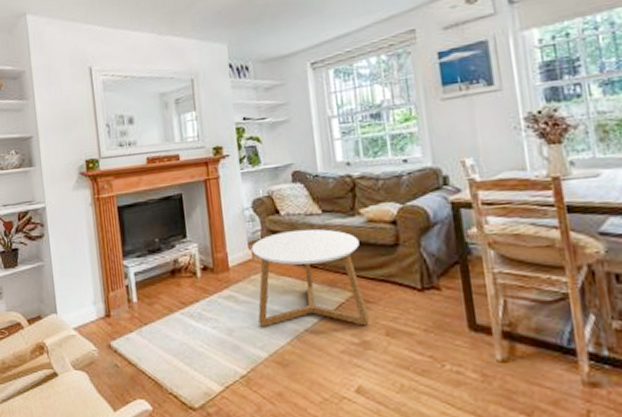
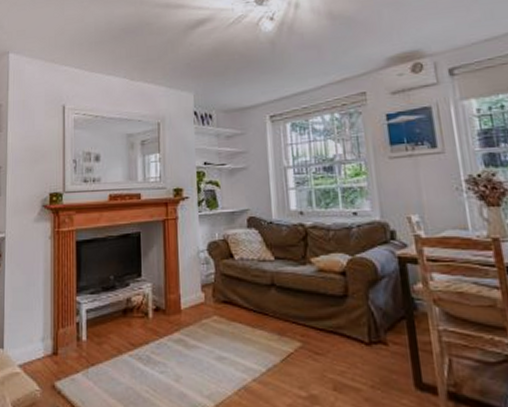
coffee table: present [251,229,369,328] -> none [204,275,317,379]

